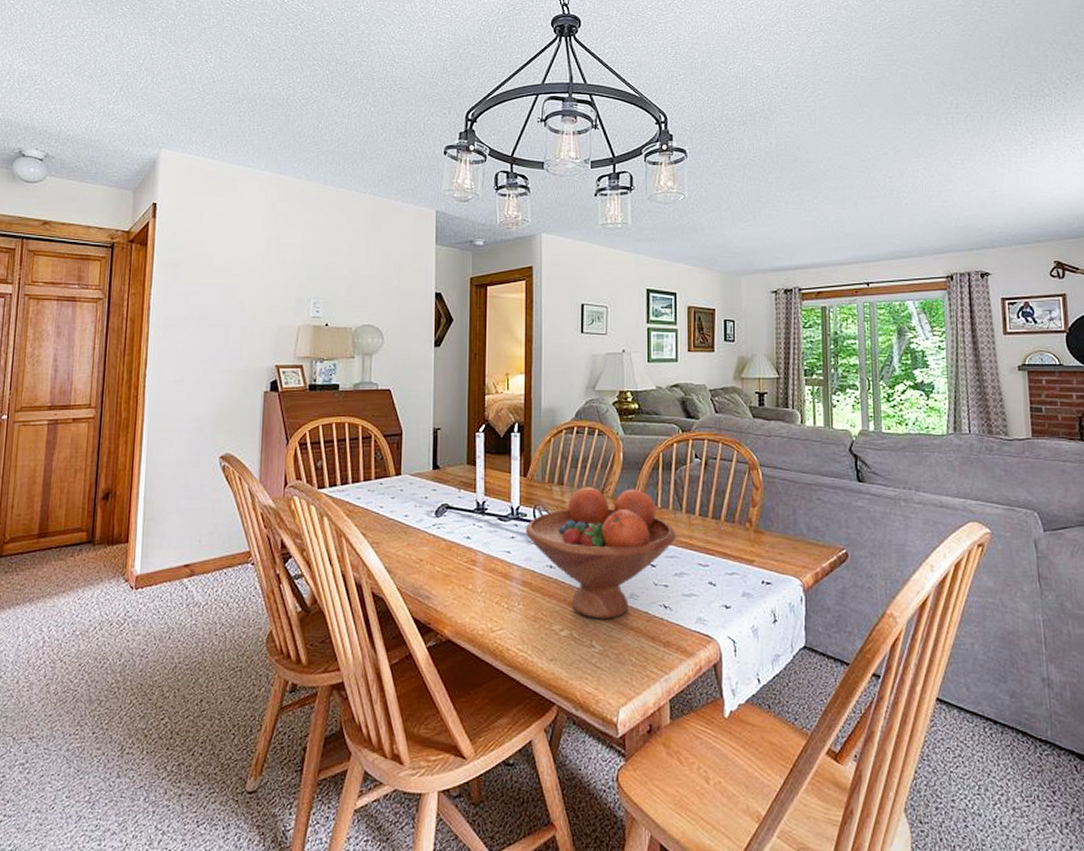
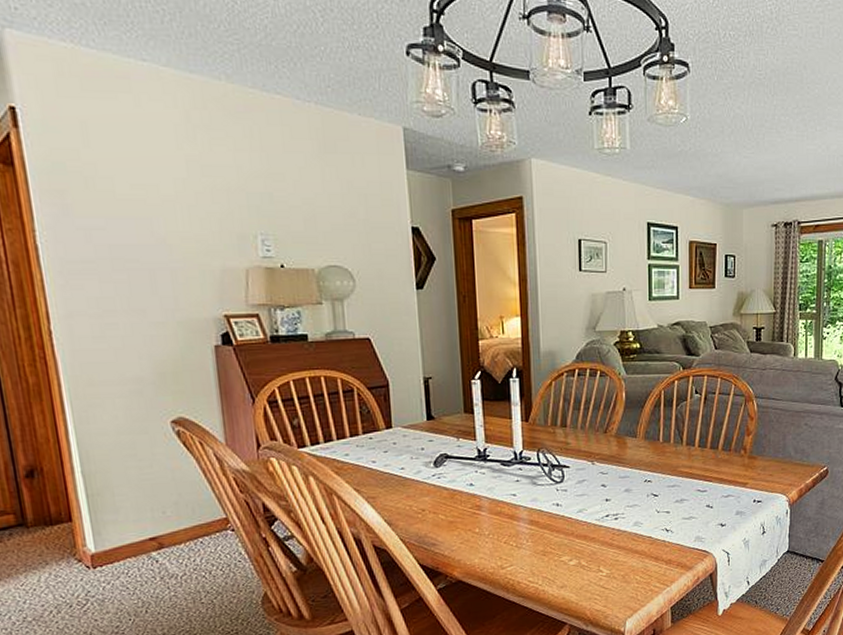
fruit bowl: present [525,487,675,619] -> none [529,426,676,547]

